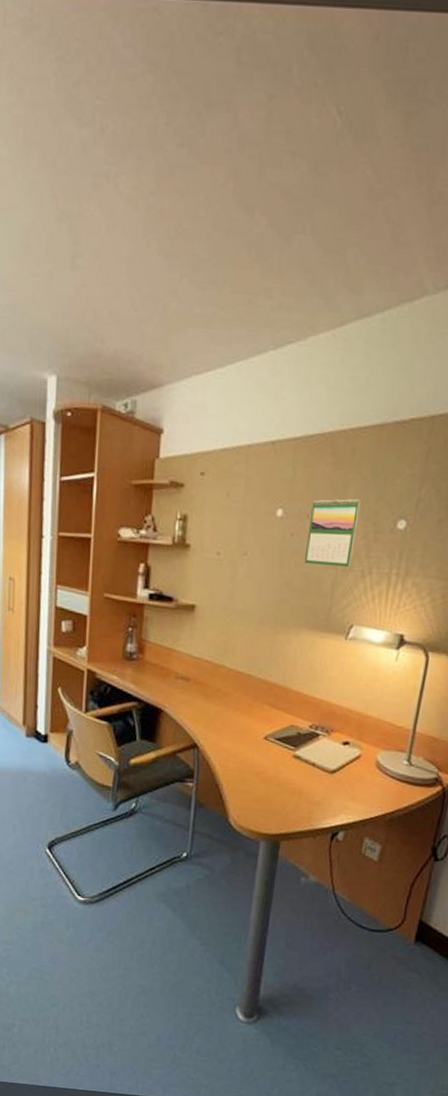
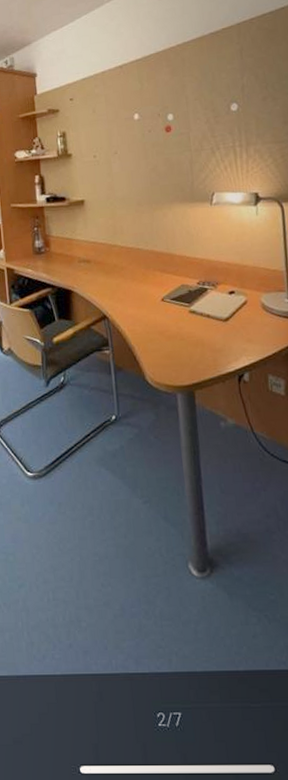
calendar: present [304,498,361,568] -> none [160,95,202,151]

